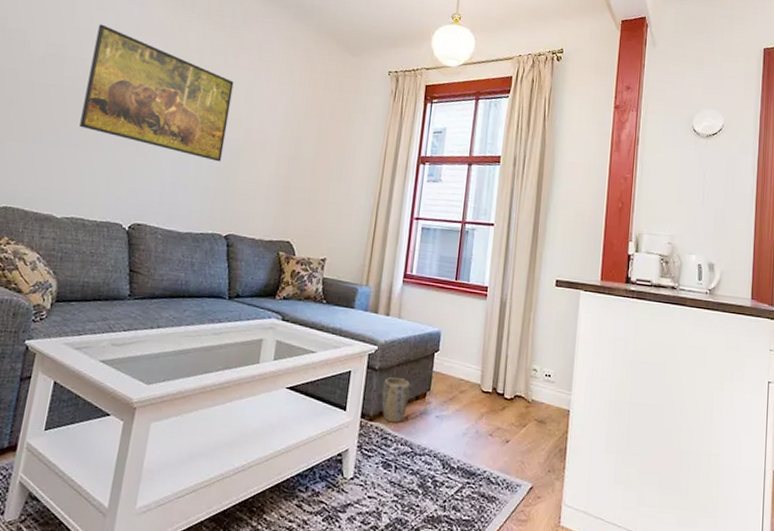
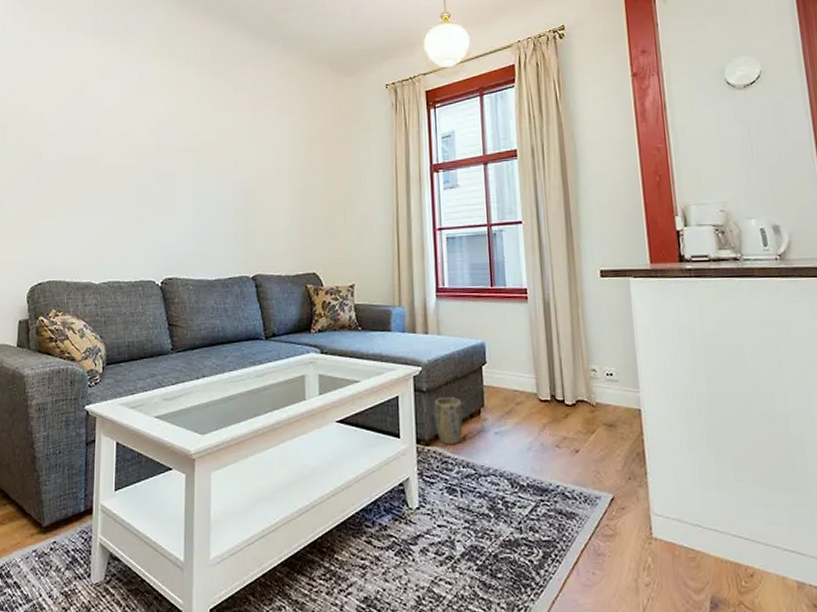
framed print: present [79,24,234,162] -> none [102,93,237,205]

